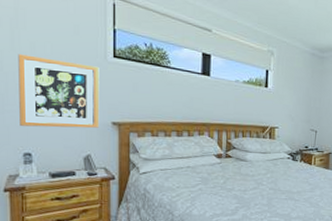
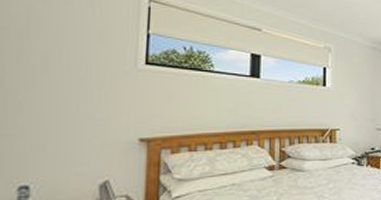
wall art: present [18,54,100,128] -> none [17,67,127,152]

